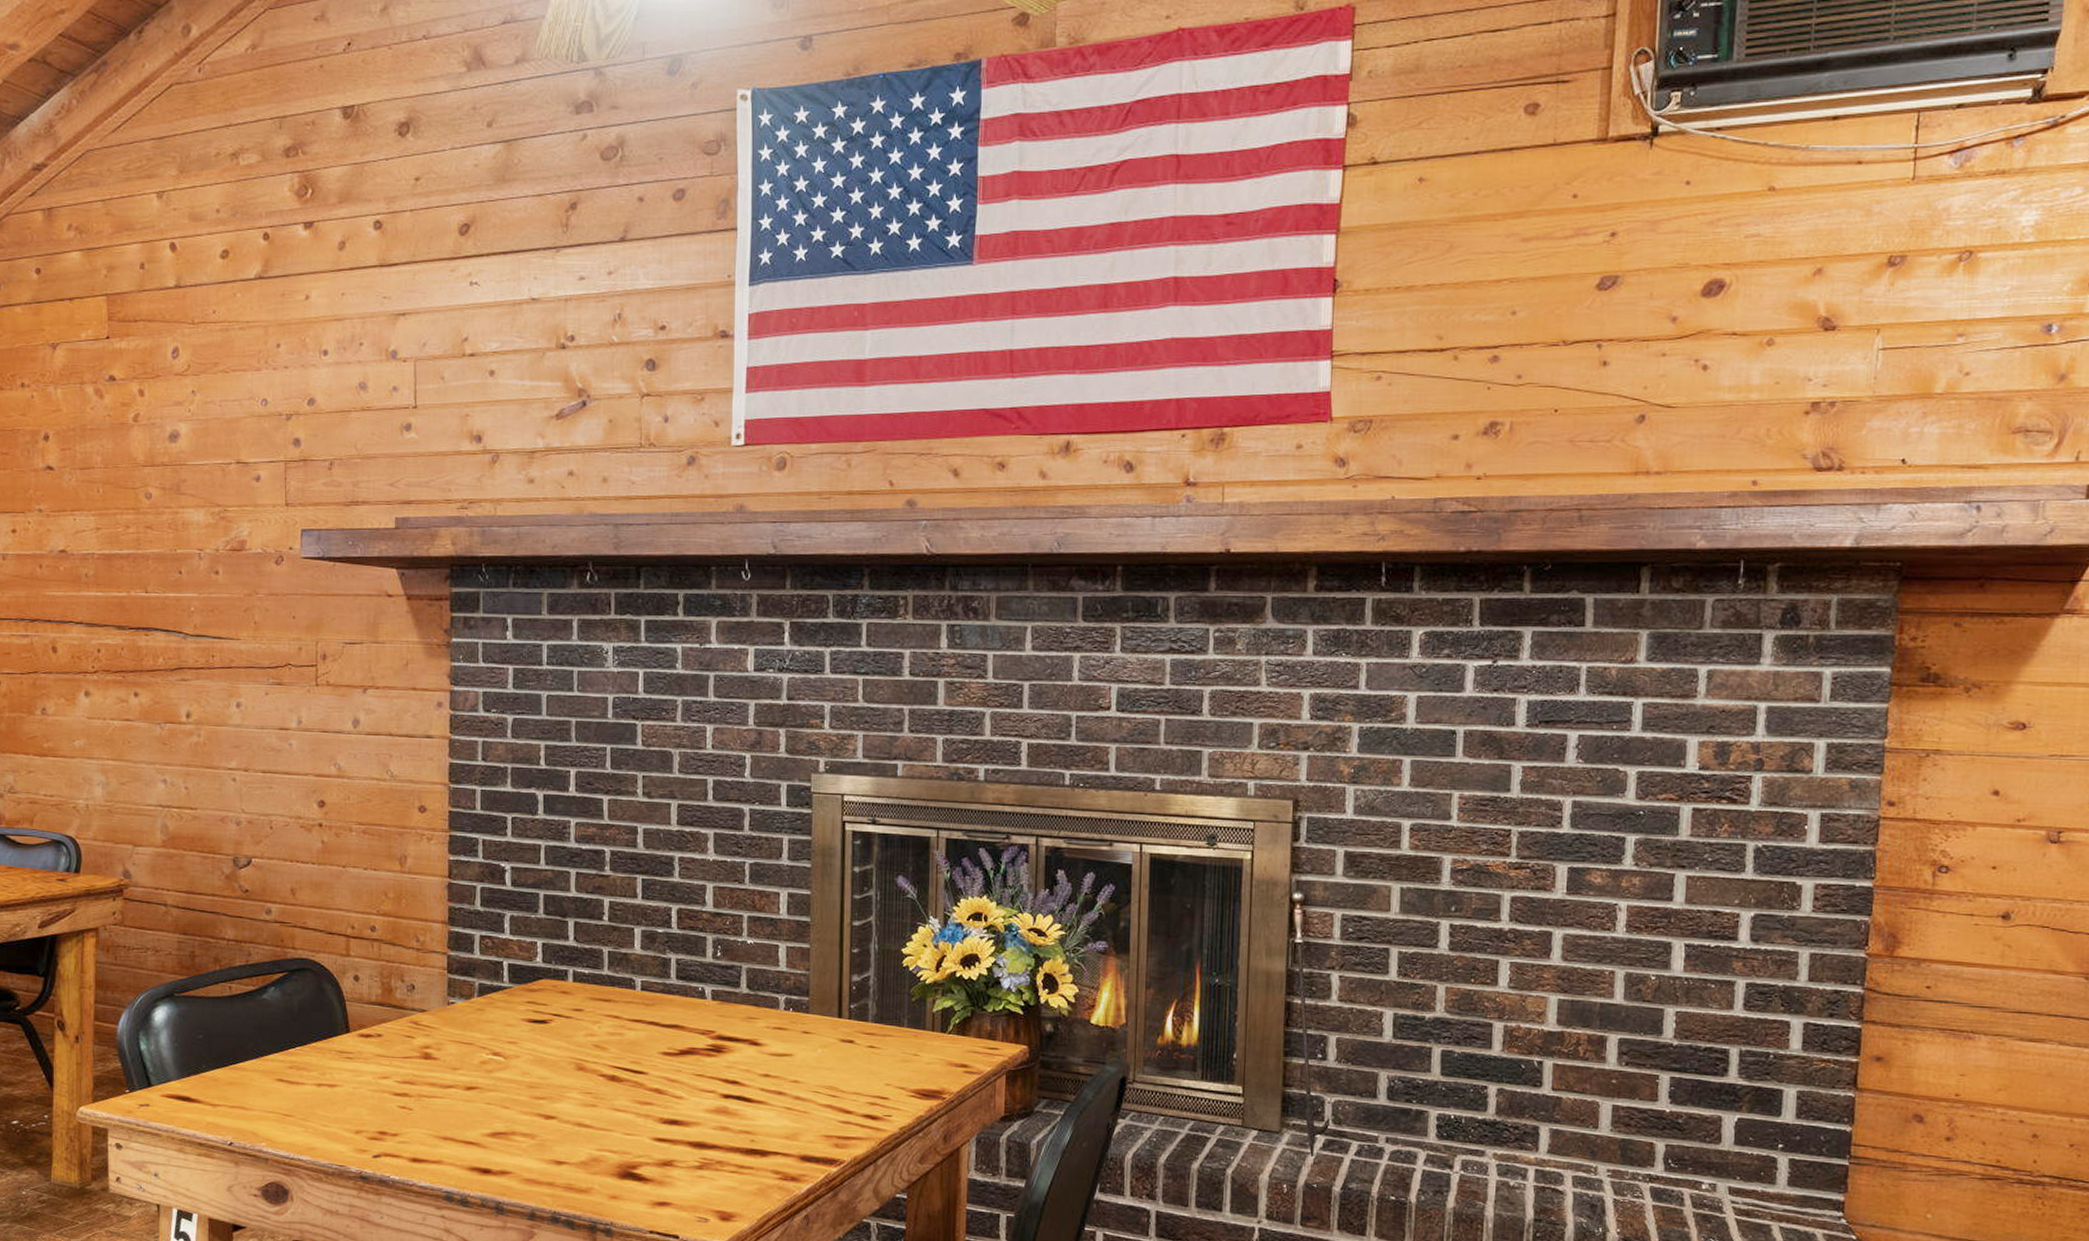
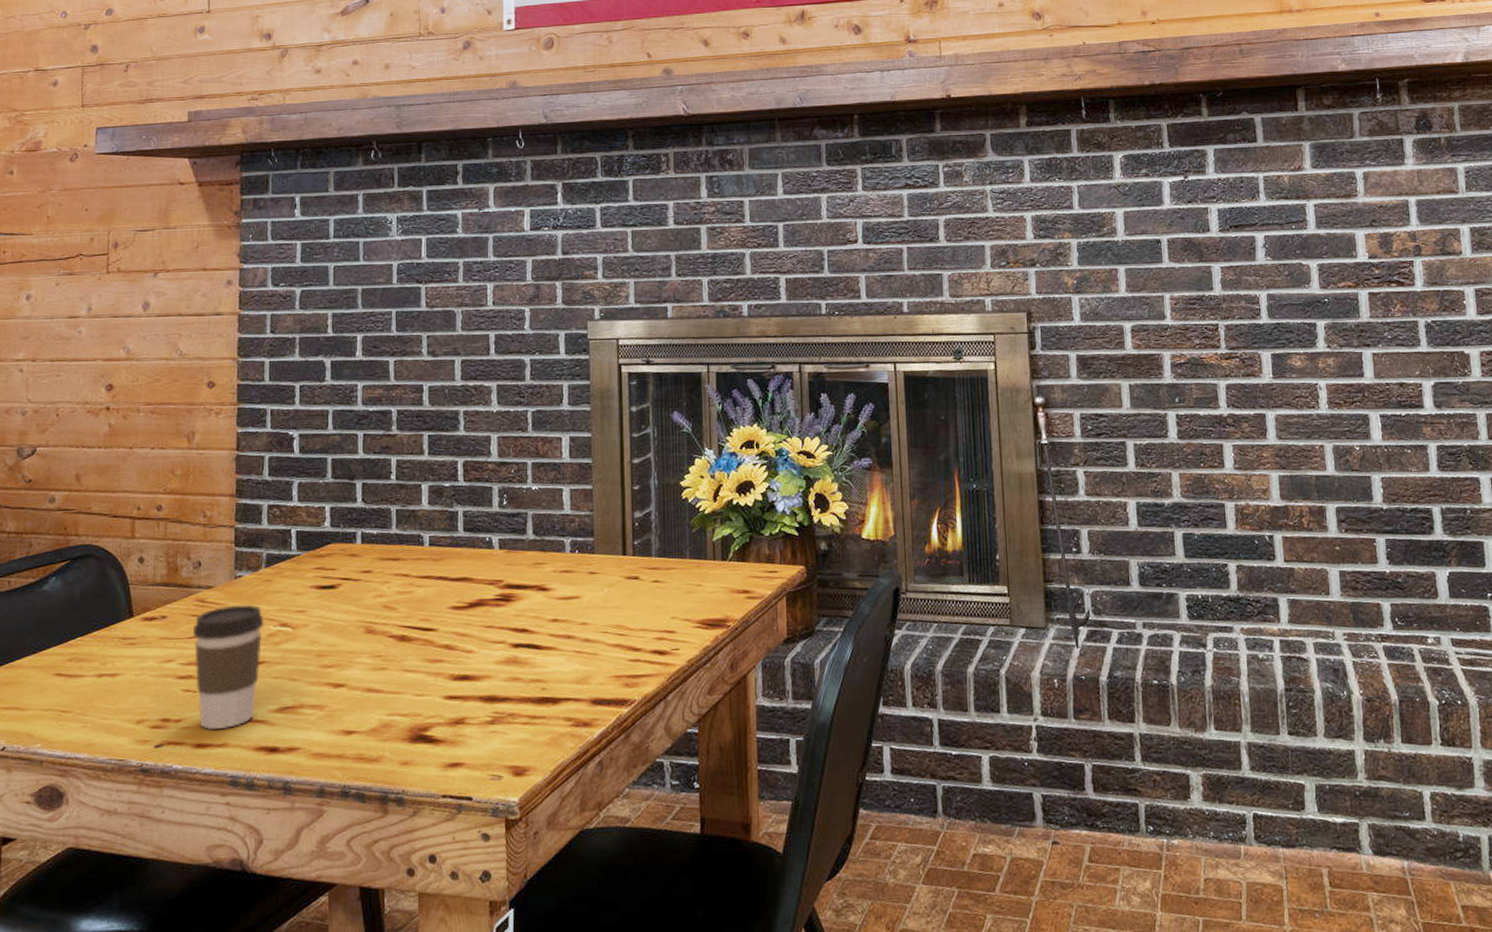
coffee cup: none [407,1030,477,1147] -> present [192,604,264,731]

